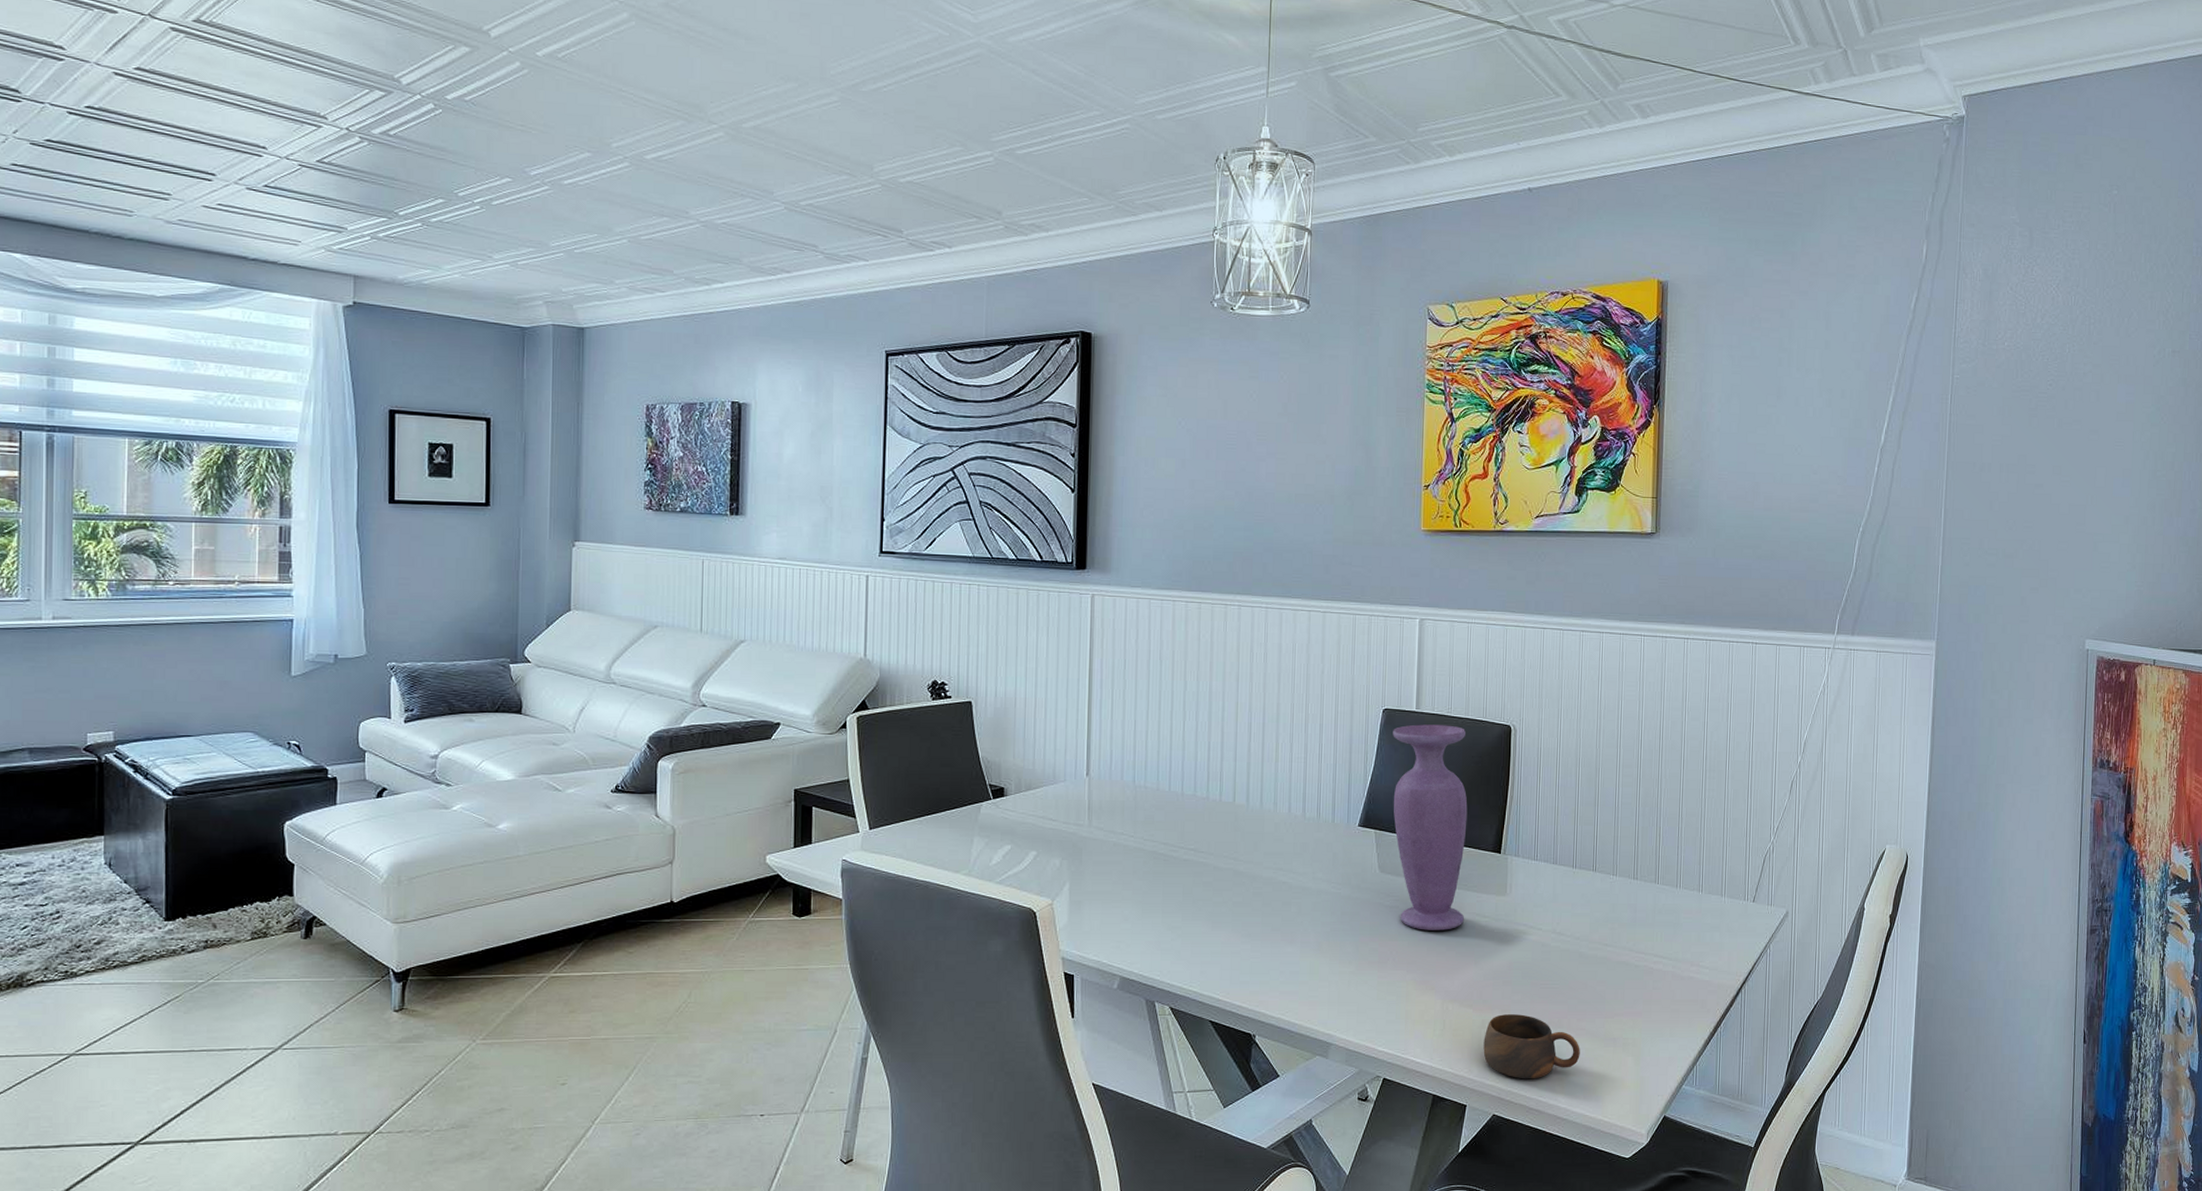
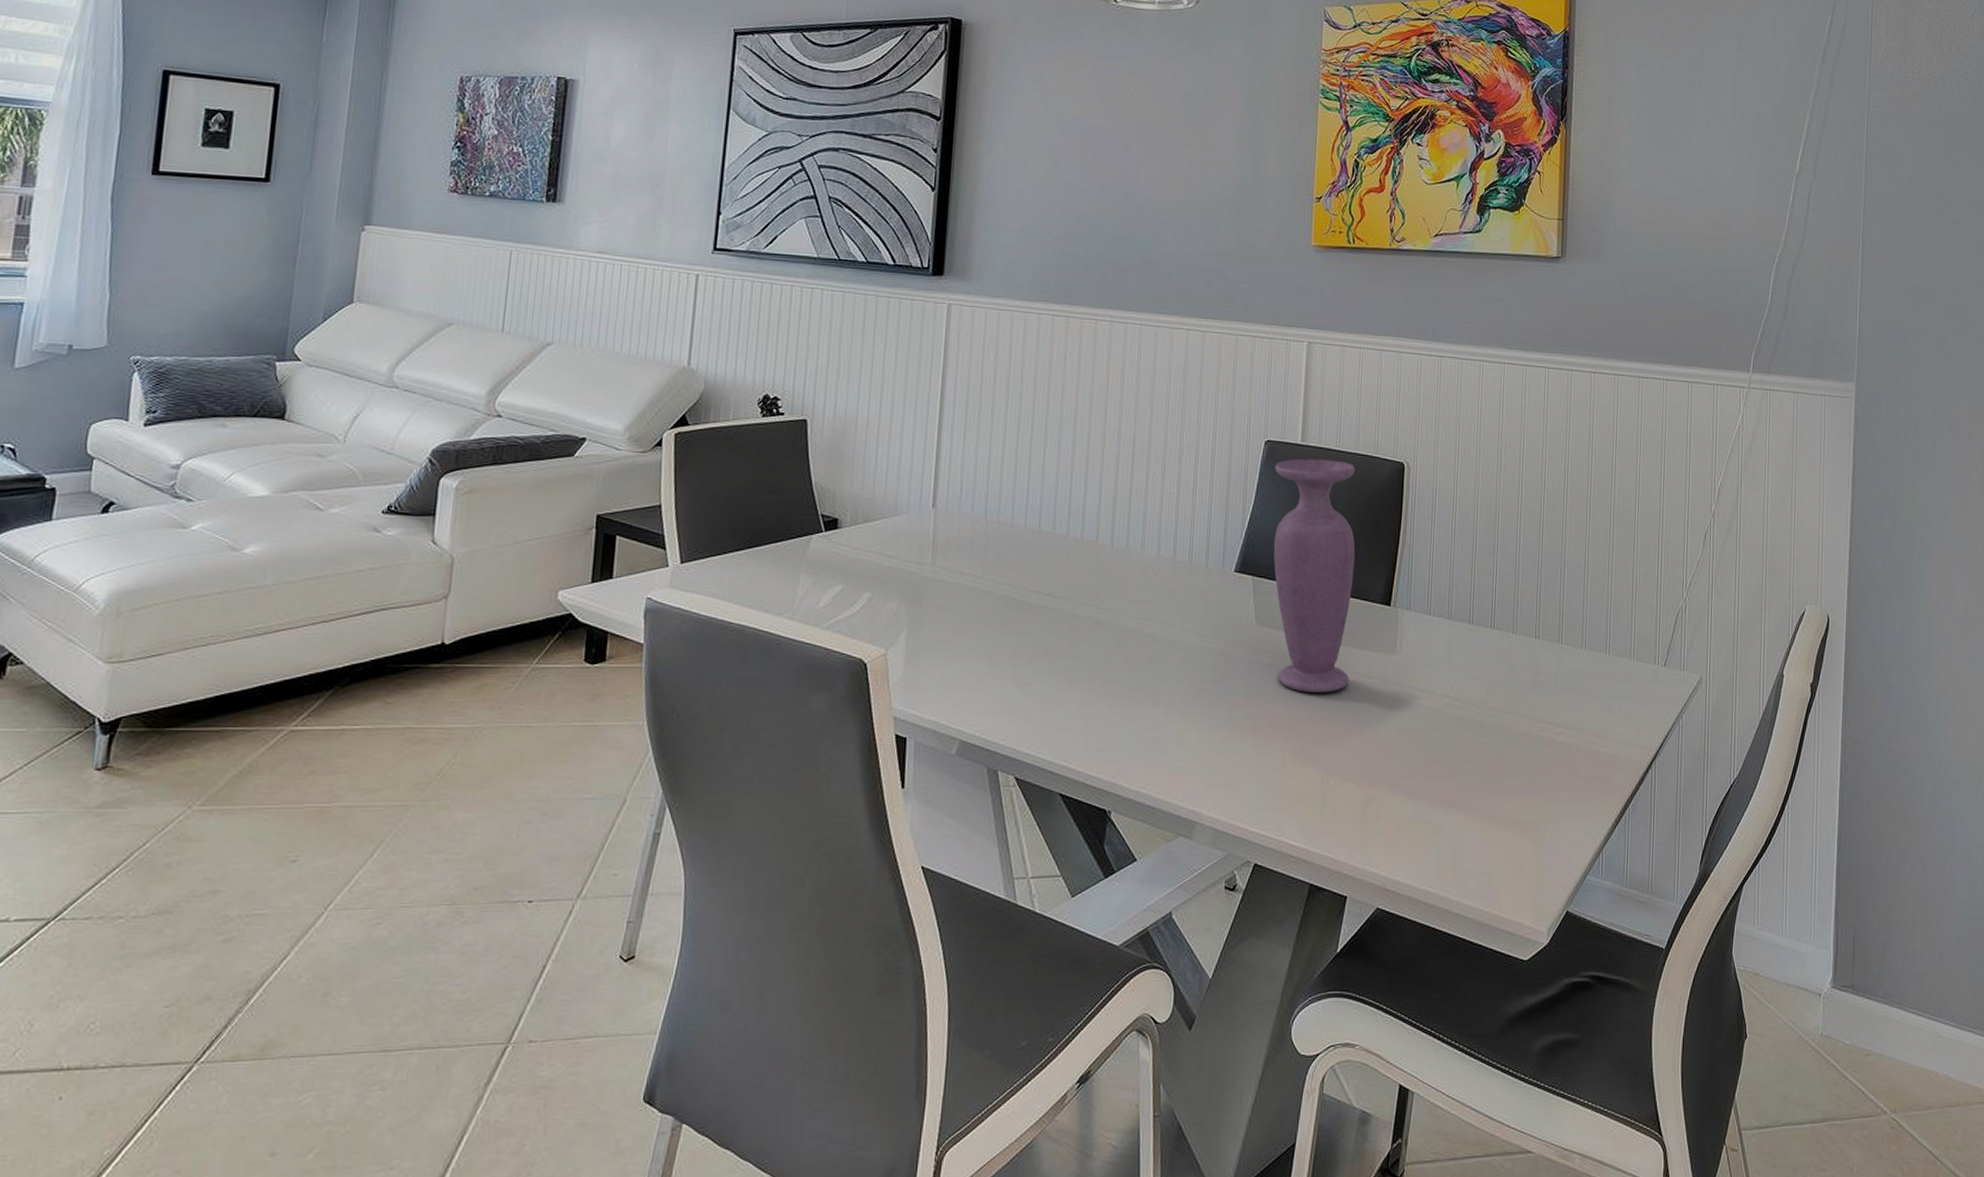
cup: present [1483,1014,1580,1079] -> none [1367,791,1475,867]

